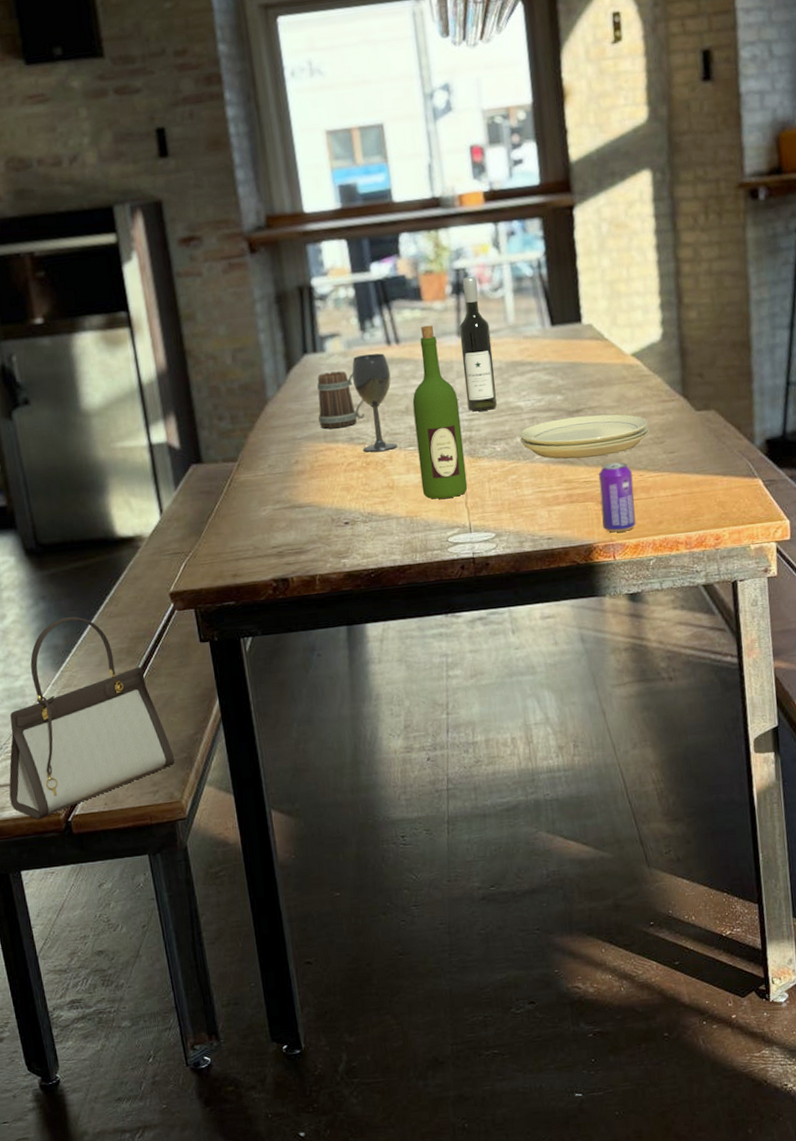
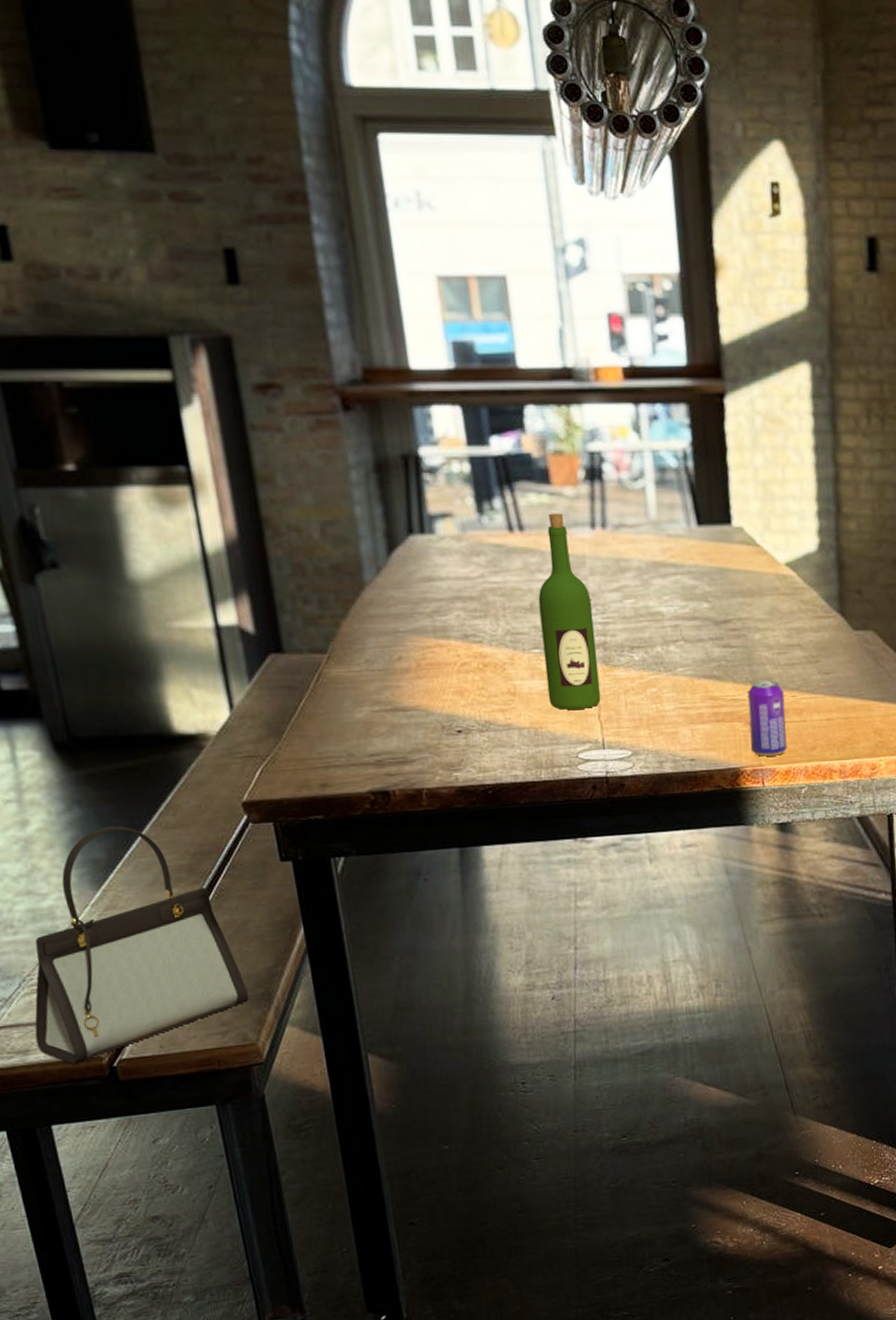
beer mug: present [317,371,365,429] -> none [424,557,482,623]
wine glass: present [351,353,397,452] -> none [466,540,520,652]
bottle: present [459,277,498,412] -> none [593,463,637,615]
plate: present [520,414,650,459] -> none [661,627,804,674]

